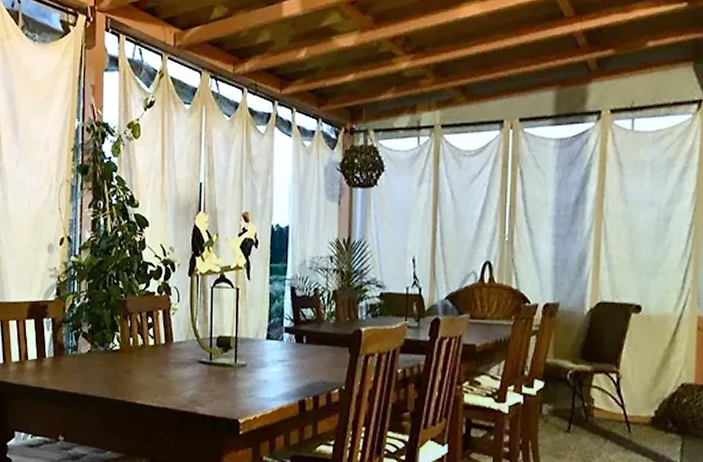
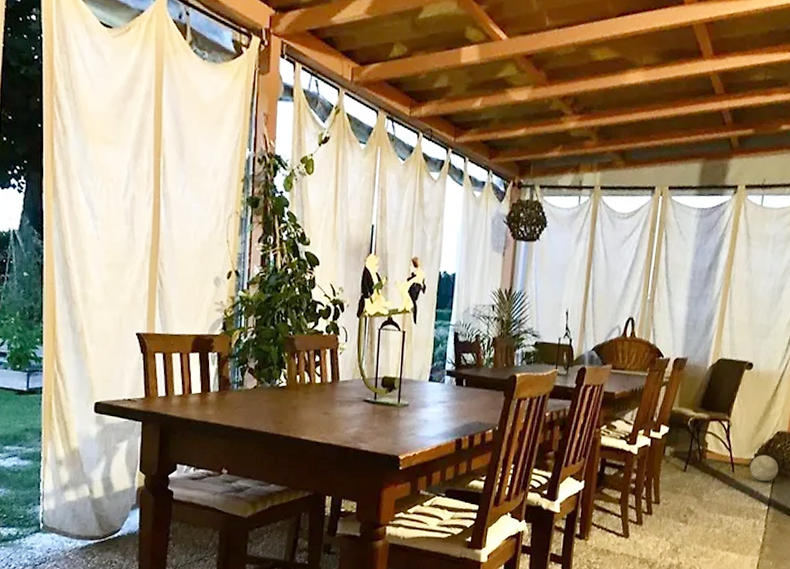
decorative ball: none [650,411,688,444] -> present [749,454,779,482]

